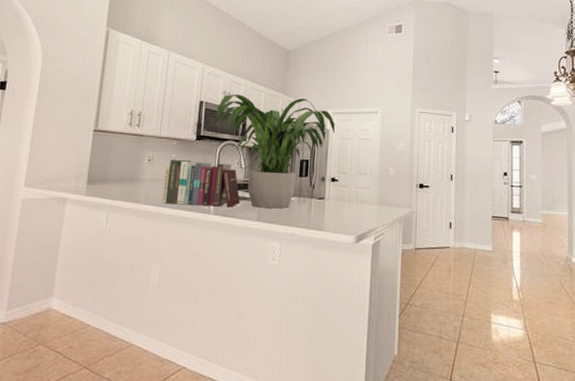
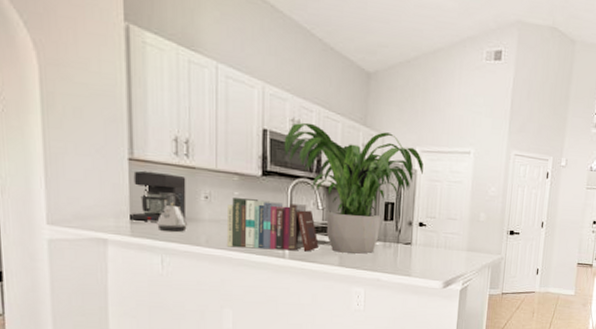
coffee maker: none [88,140,135,182] -> present [131,171,187,222]
kettle: none [107,157,132,192] -> present [157,193,188,233]

